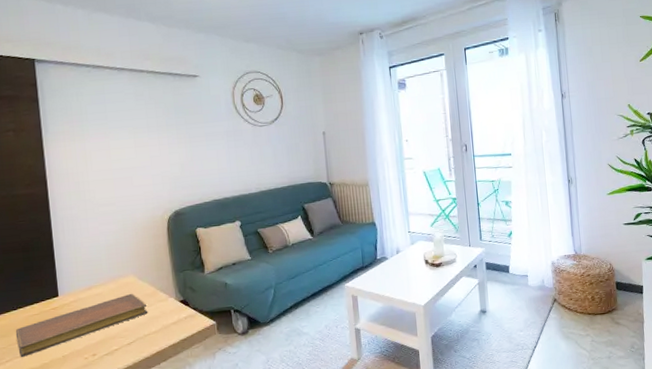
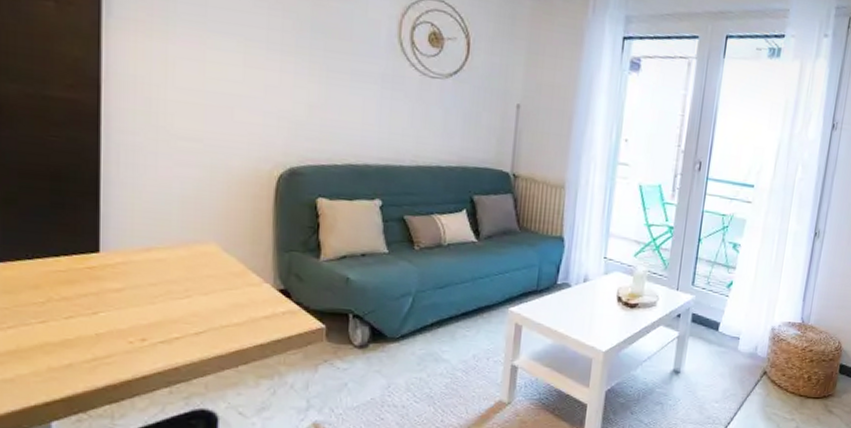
notebook: present [15,293,148,358] -> none [26,267,231,327]

